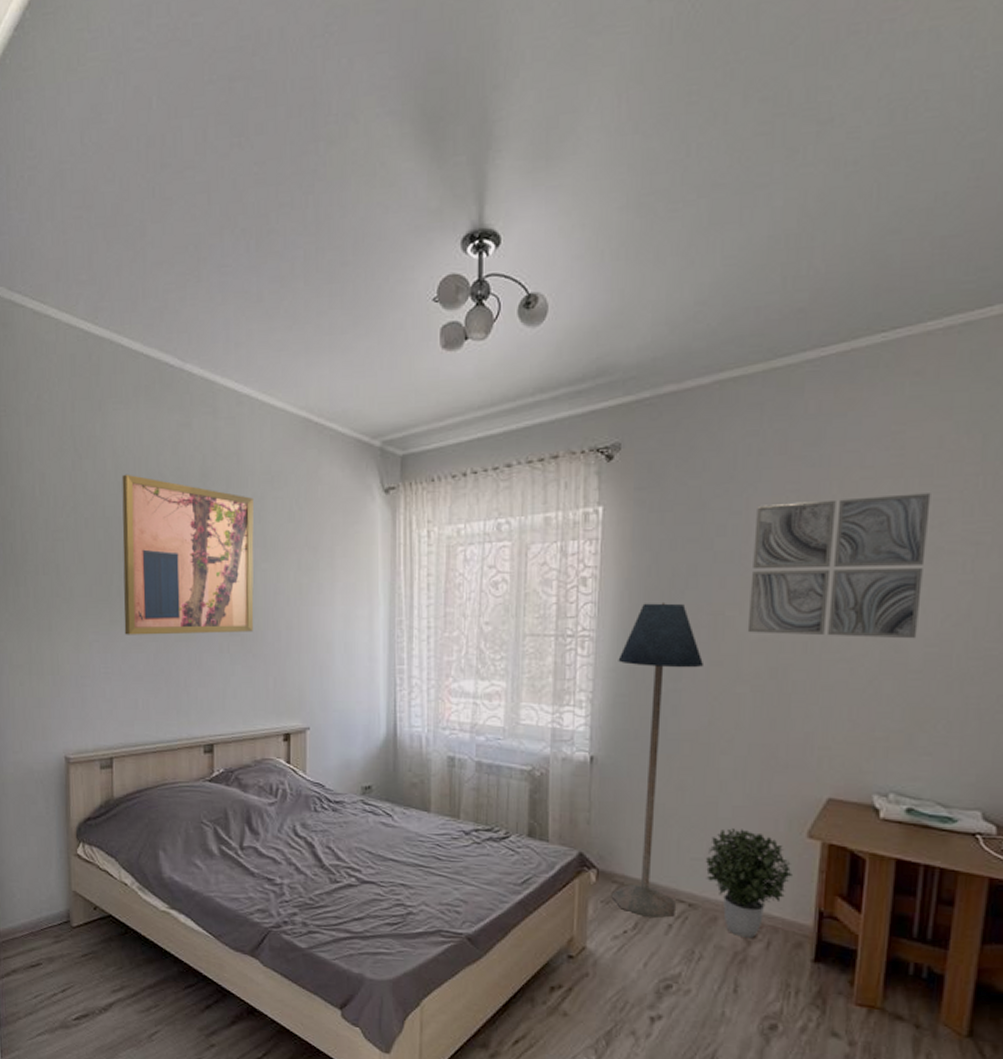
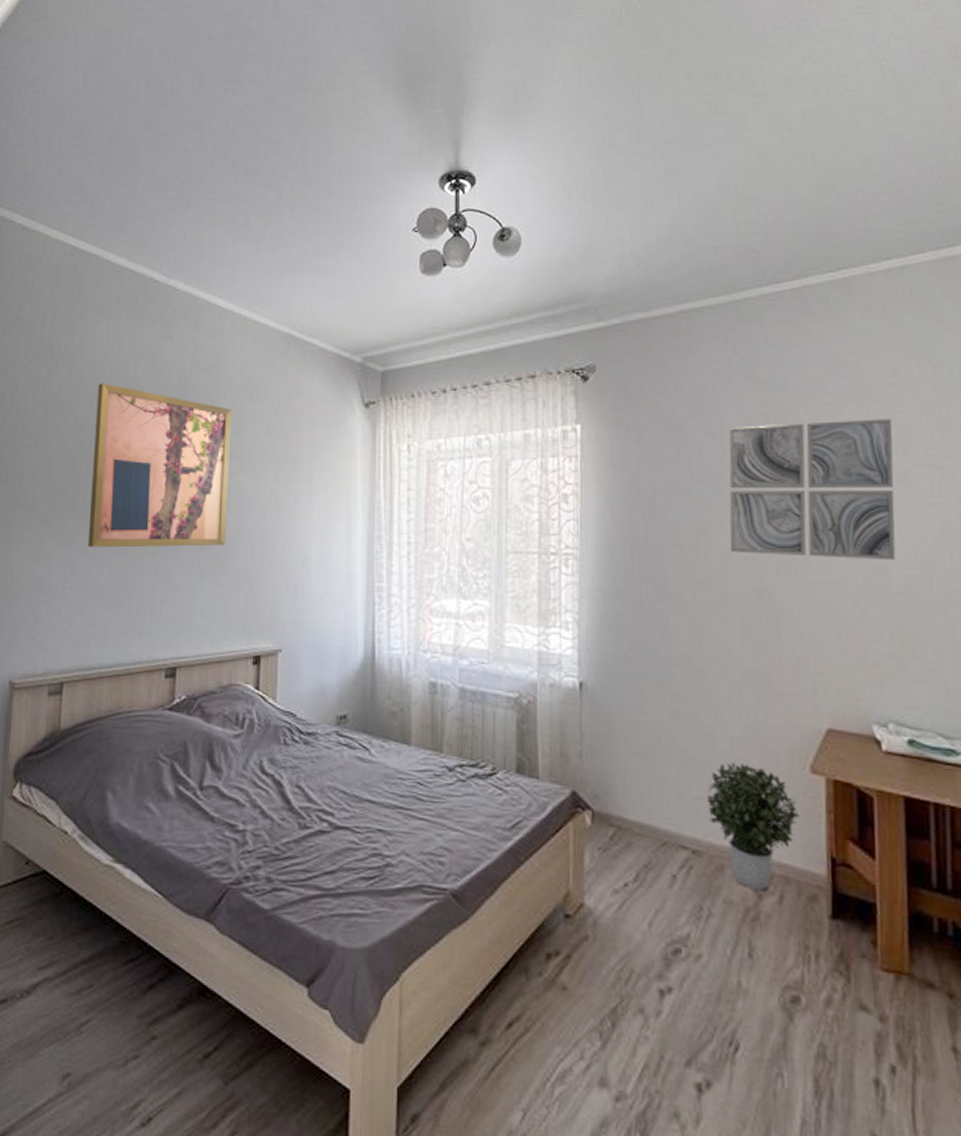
floor lamp: present [611,601,703,919] -> none [603,520,689,869]

